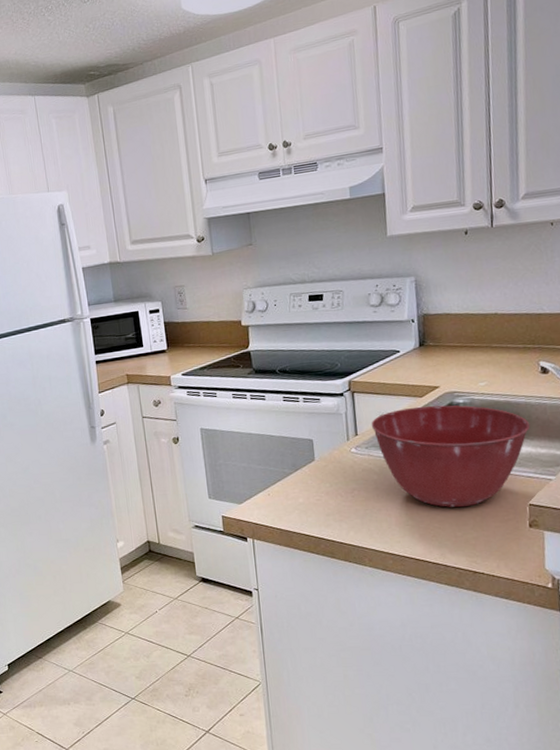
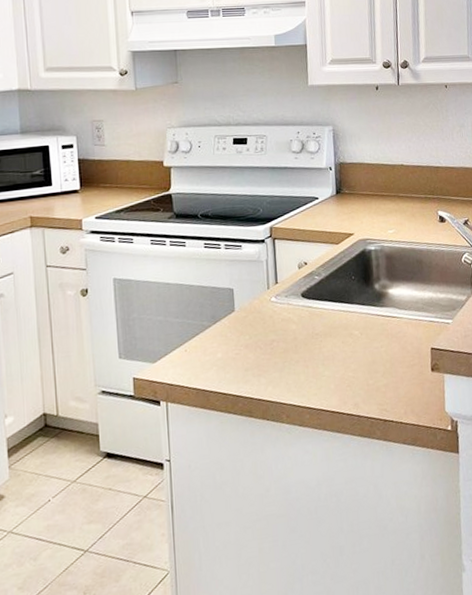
mixing bowl: present [371,405,531,507] -> none [290,252,432,355]

